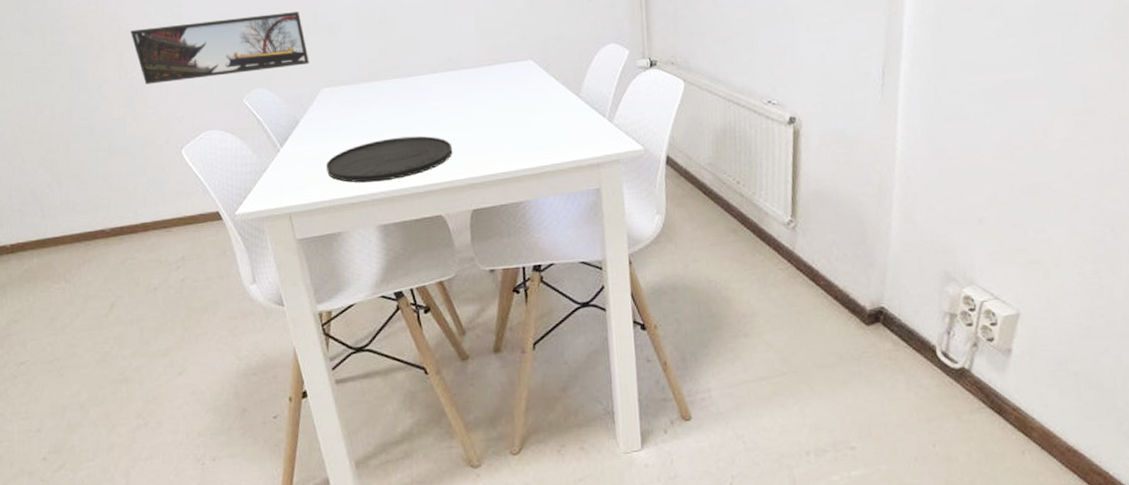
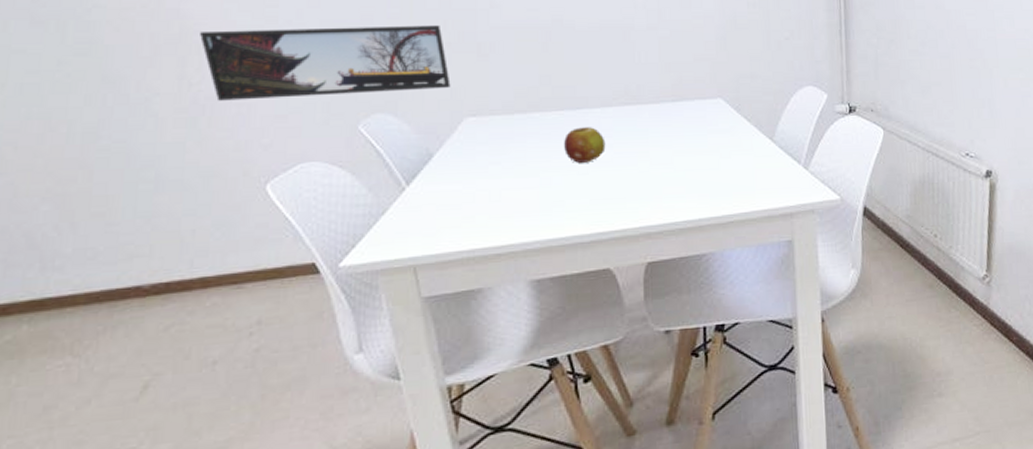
plate: present [325,136,453,183] -> none [465,177,626,230]
fruit: none [400,92,434,124] -> present [564,127,606,163]

